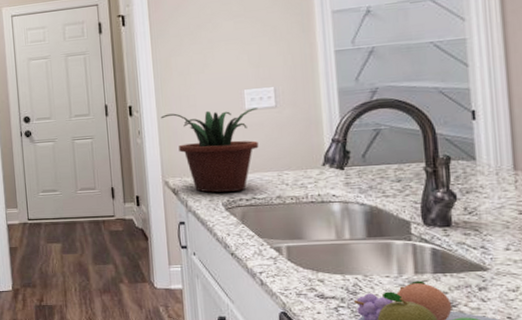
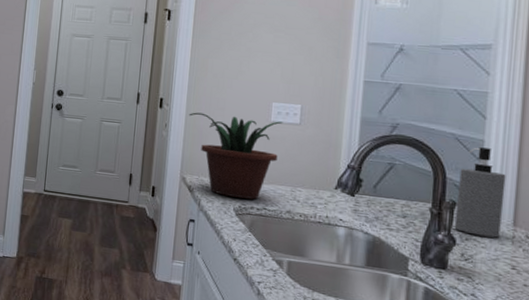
soap dispenser: none [449,95,502,187] -> present [454,147,506,238]

